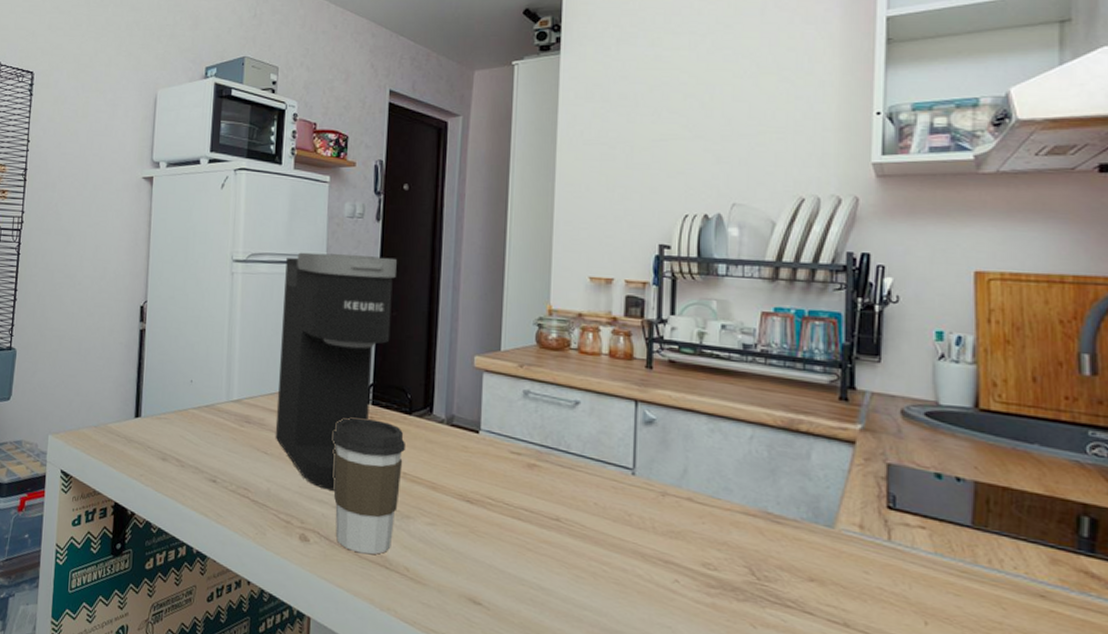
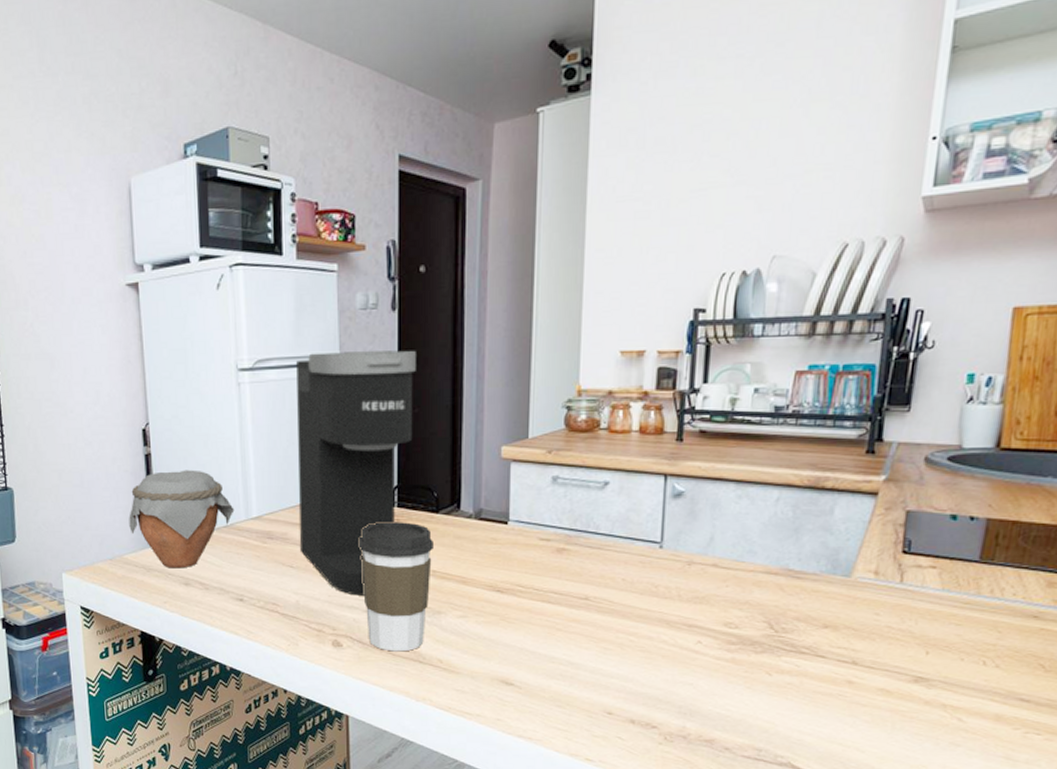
jar: none [117,347,217,443] -> present [129,469,235,569]

